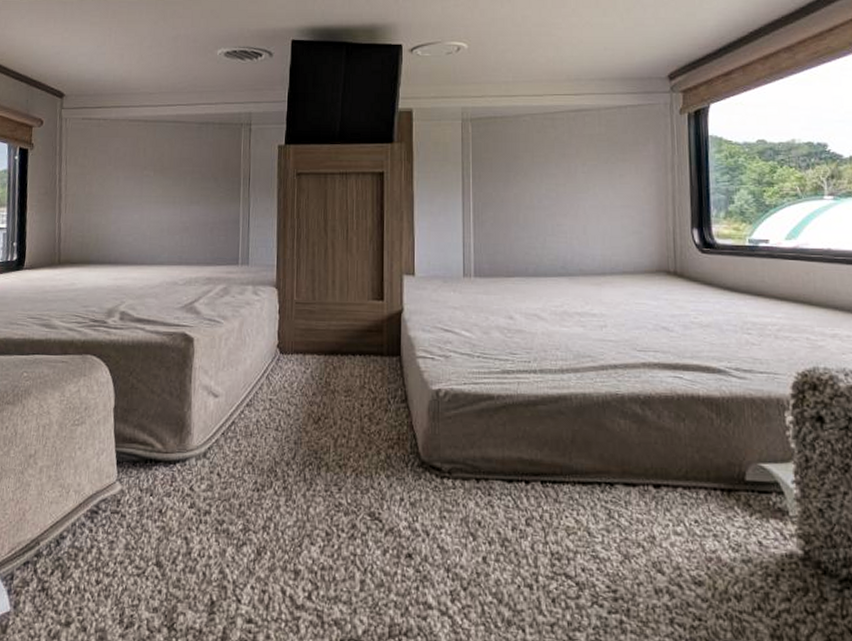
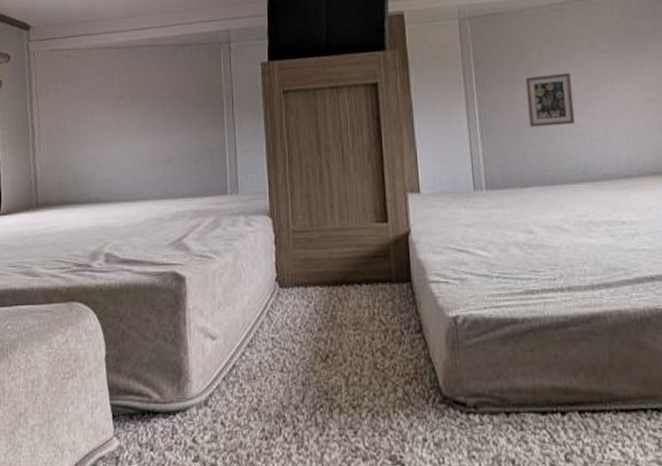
picture frame: none [517,176,559,224] -> present [525,72,576,128]

